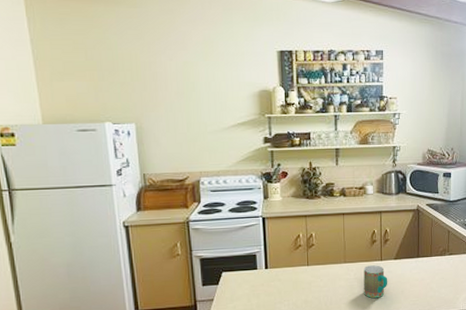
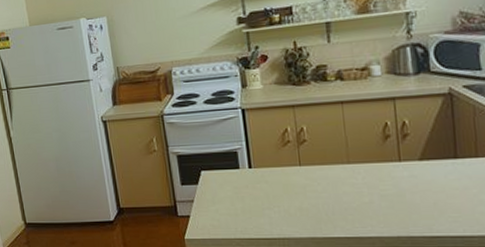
mug: present [363,265,388,298] -> none [375,167,412,209]

